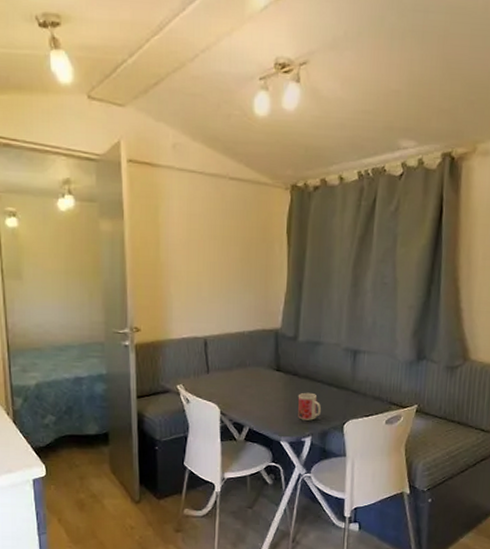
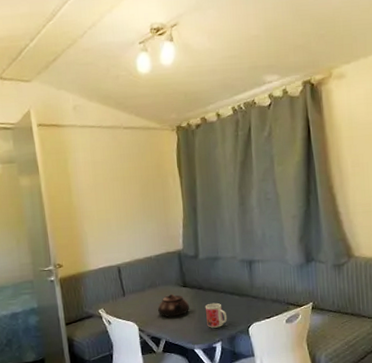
teapot: none [245,377,280,403] -> present [158,294,189,317]

